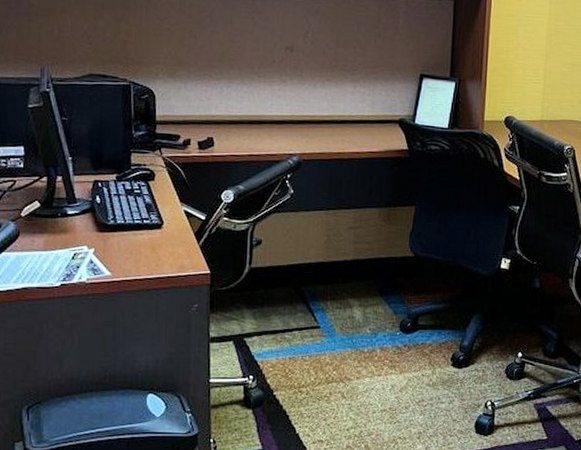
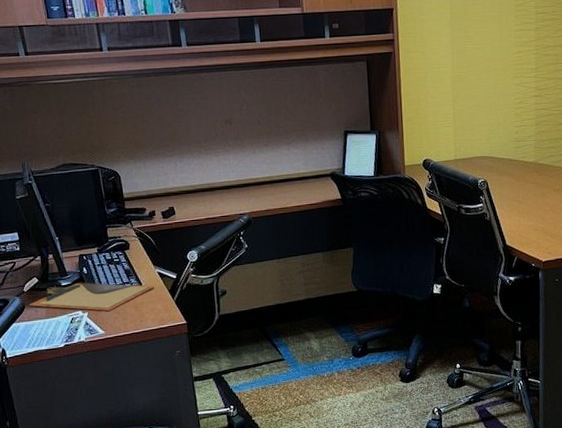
clipboard: none [25,212,178,250] -> present [29,282,154,312]

